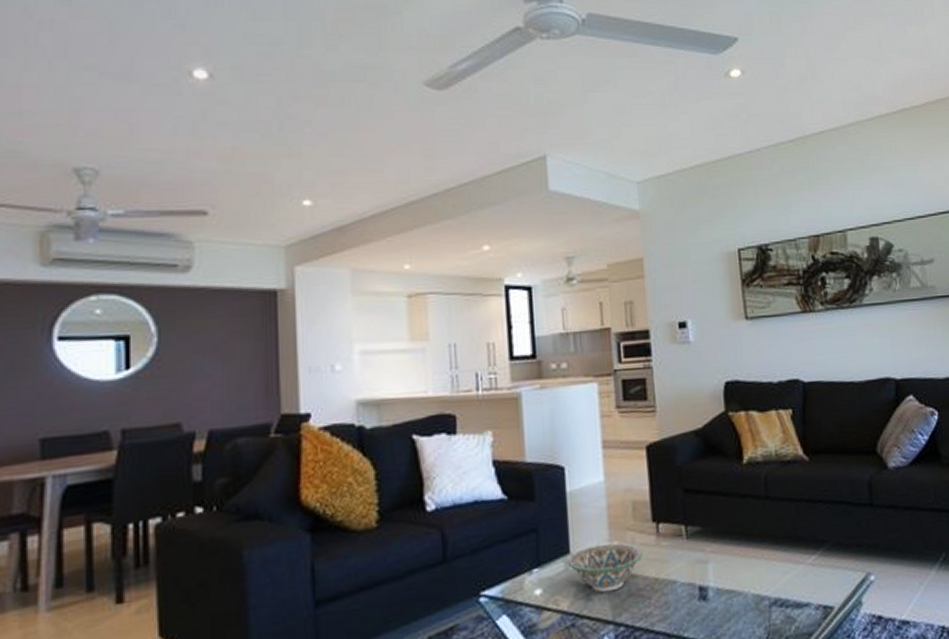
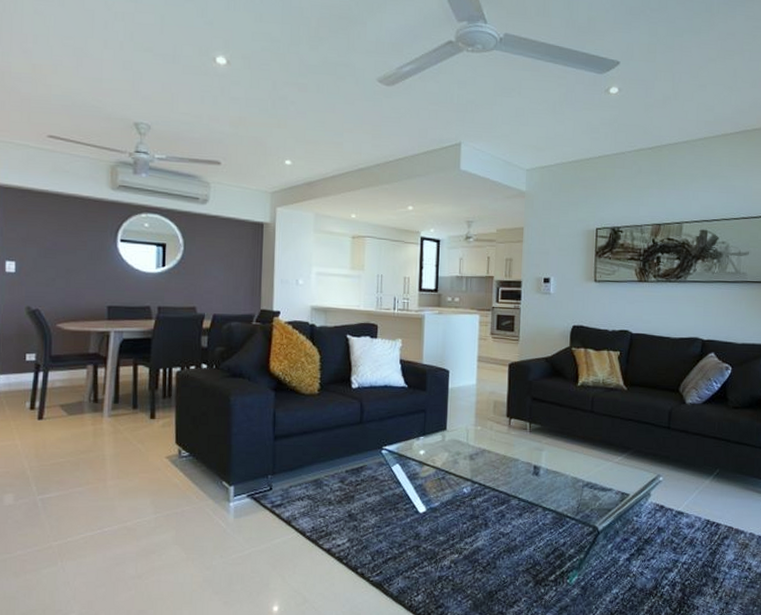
decorative bowl: present [567,543,643,593] -> none [444,427,497,460]

